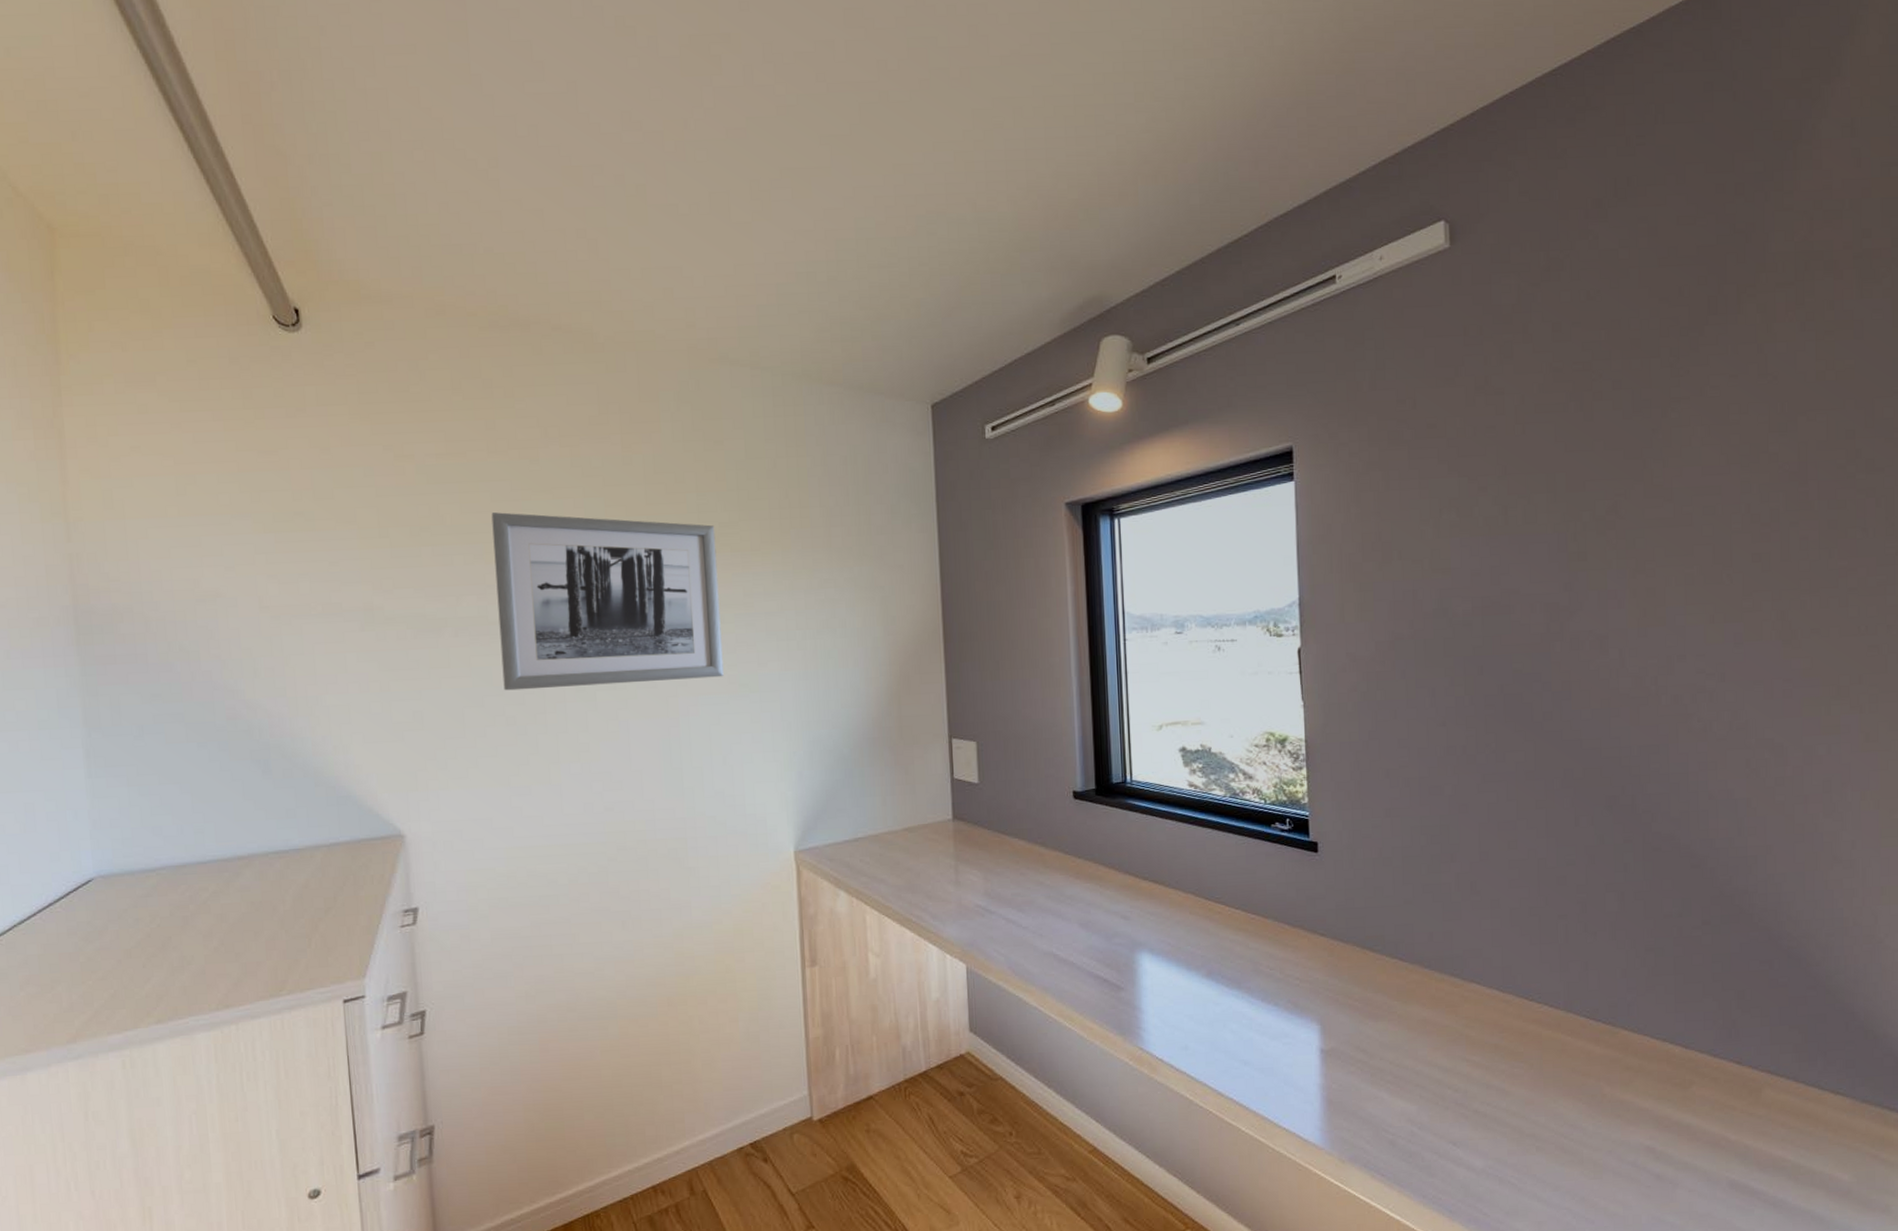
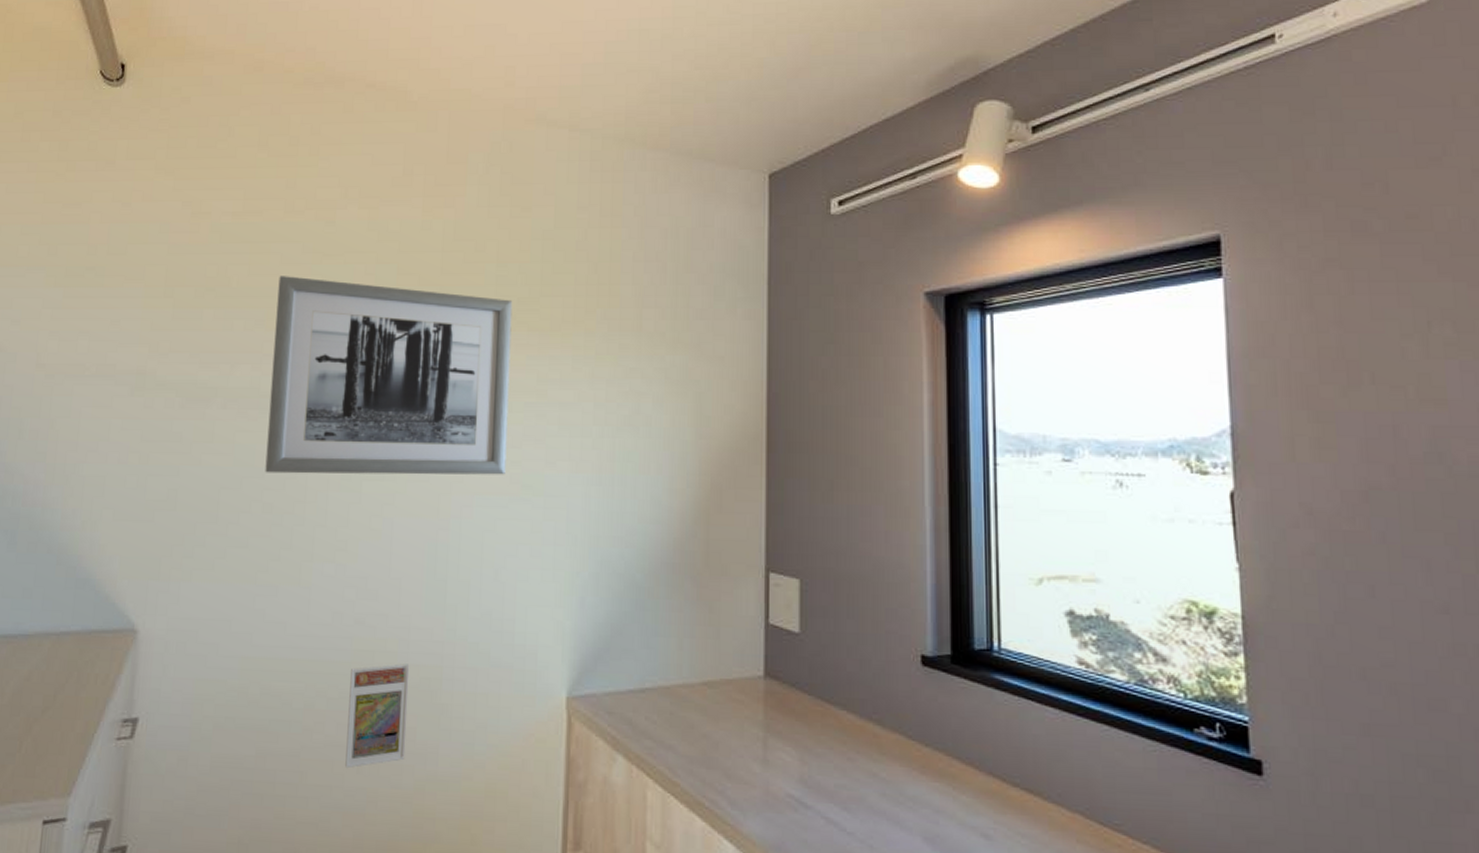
trading card display case: none [606,839,663,927] -> present [345,663,410,769]

